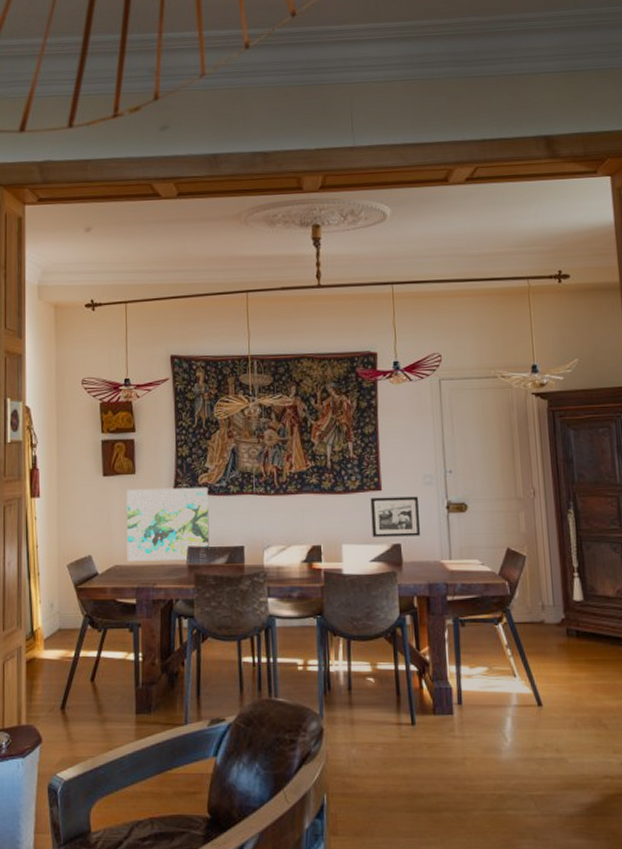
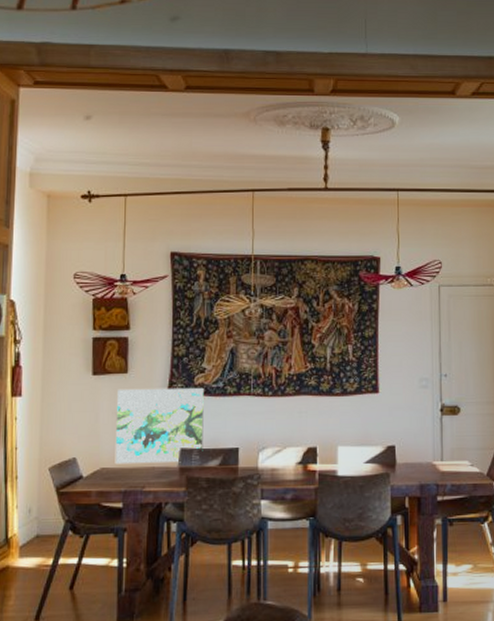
picture frame: present [370,496,421,537] -> none [367,399,415,439]

